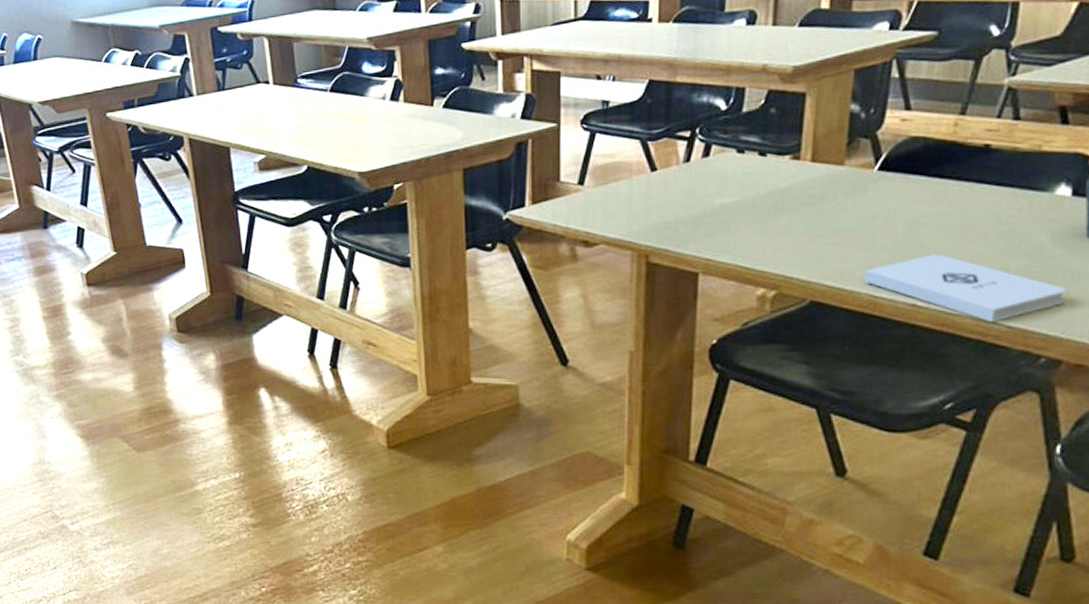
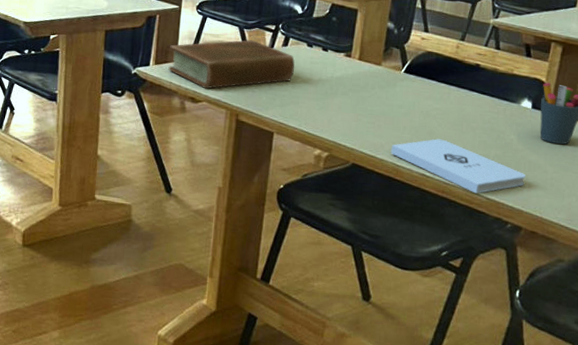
book: none [550,155,721,228] -> present [168,40,295,89]

